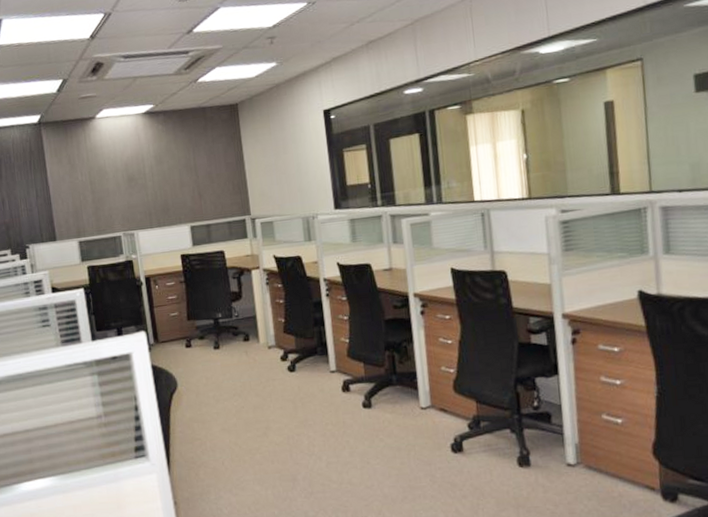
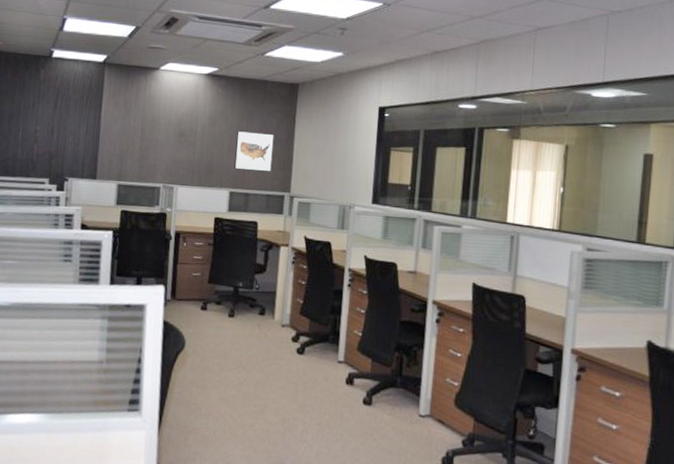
wall art: none [184,159,228,203] -> present [234,130,274,172]

